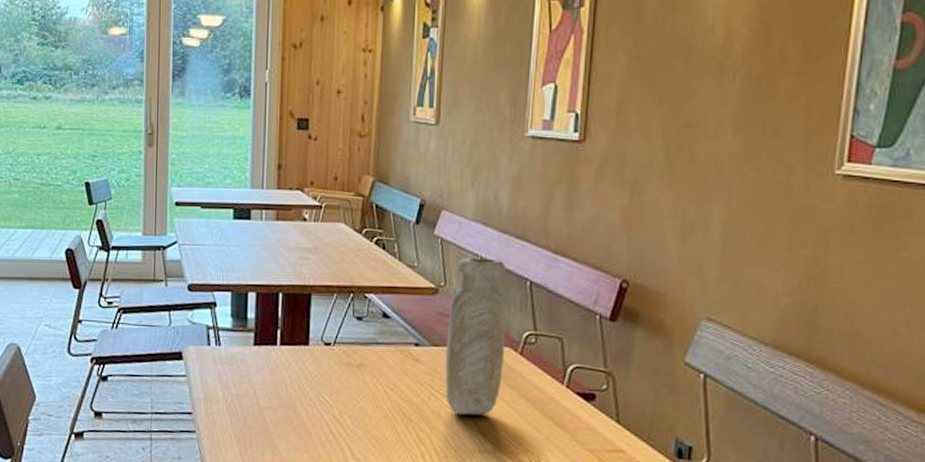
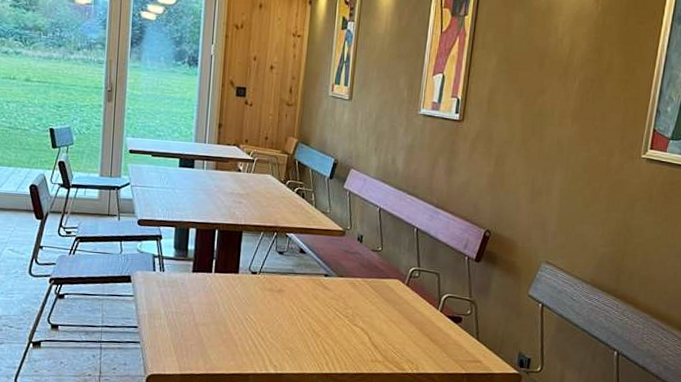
vase: present [445,258,507,416] -> none [347,207,399,333]

